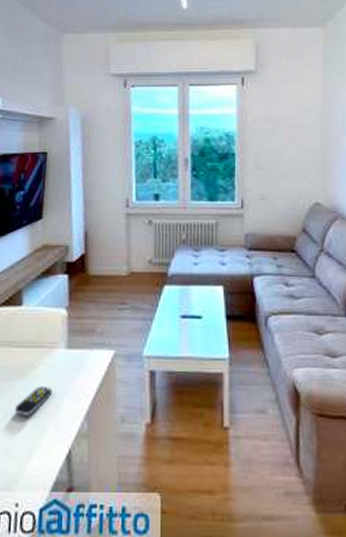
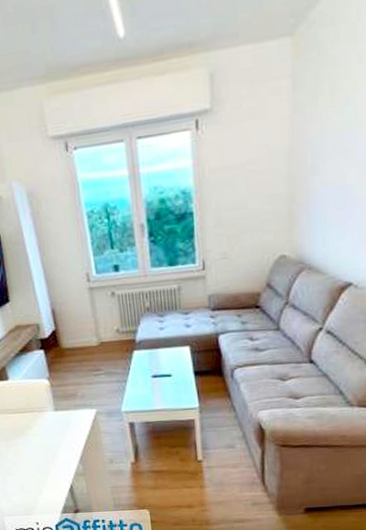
remote control: present [15,387,52,416] -> none [21,441,49,464]

